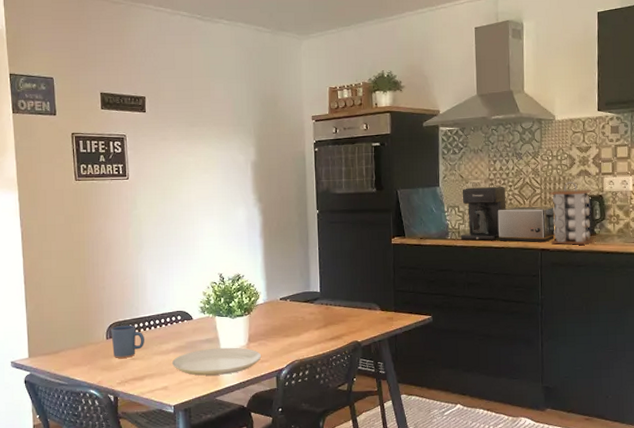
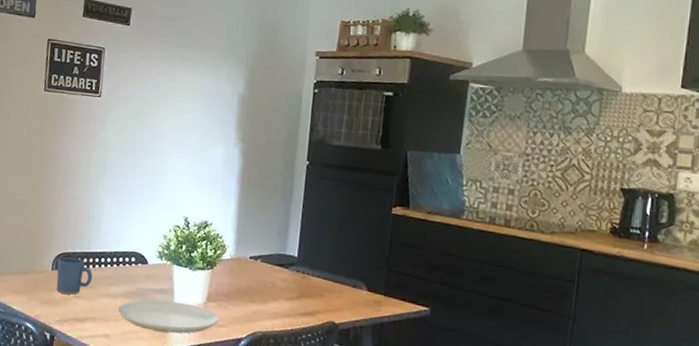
coffee maker: present [460,186,506,241] -> none [478,160,545,230]
toaster: present [497,206,555,243] -> none [527,191,606,242]
spice rack: present [550,182,593,245] -> none [597,171,660,253]

